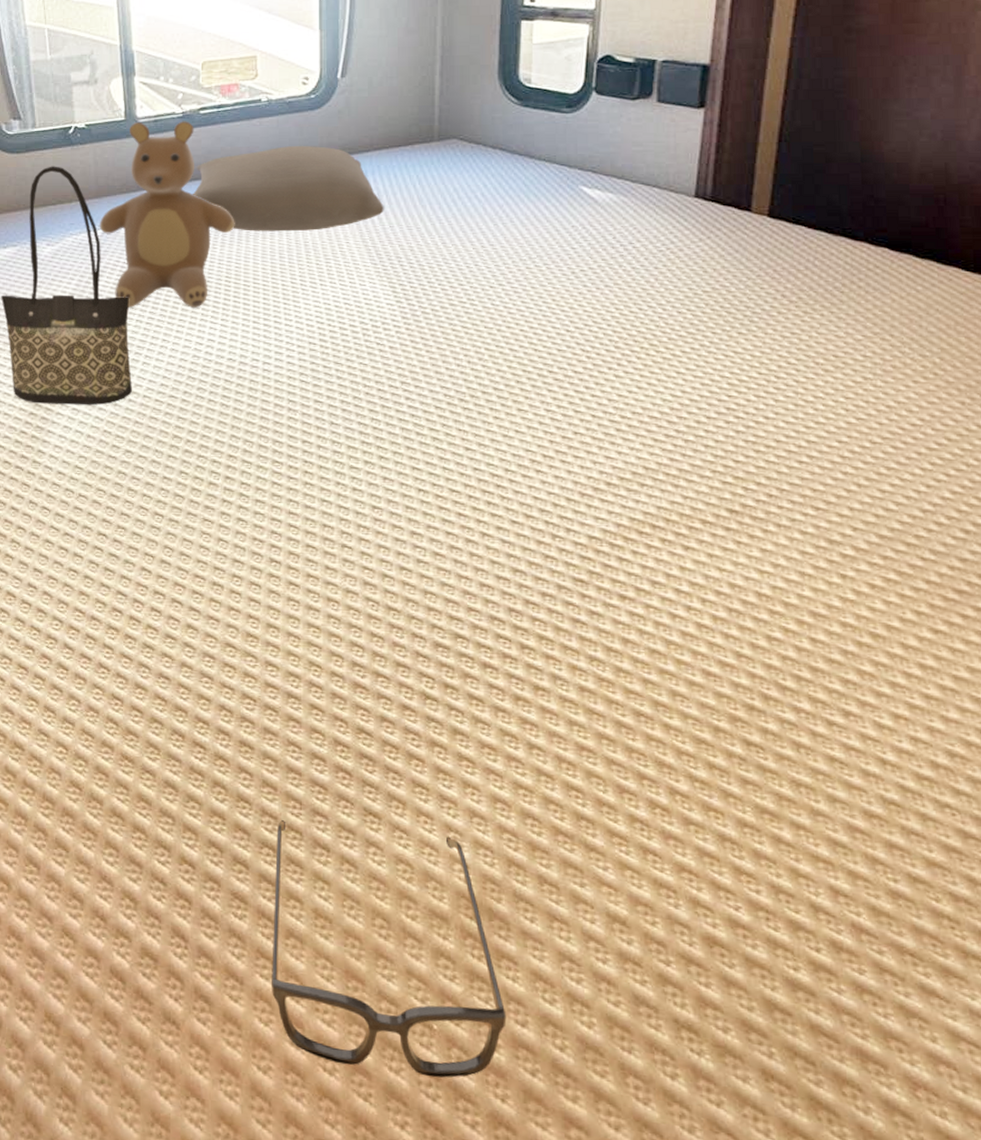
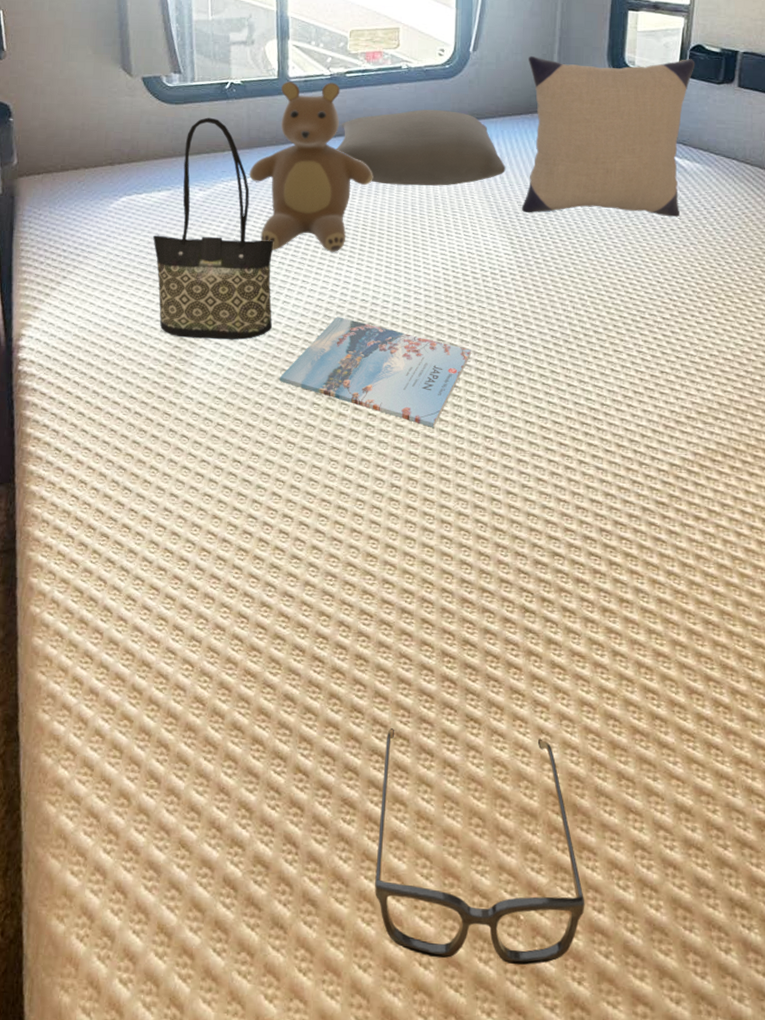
magazine: none [143,378,354,497] -> present [280,316,472,428]
pillow: none [404,72,604,258] -> present [521,55,695,218]

